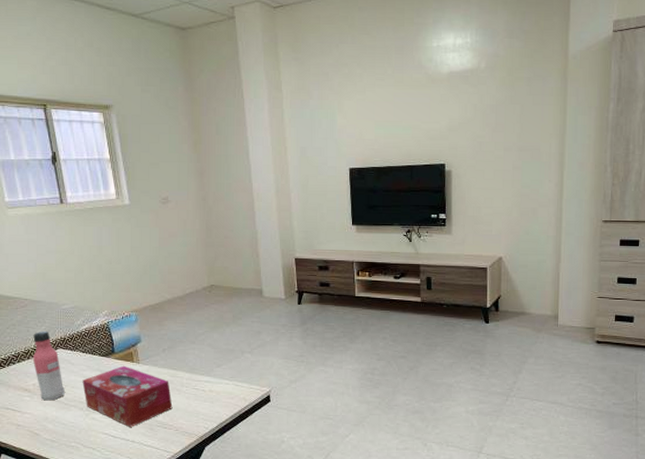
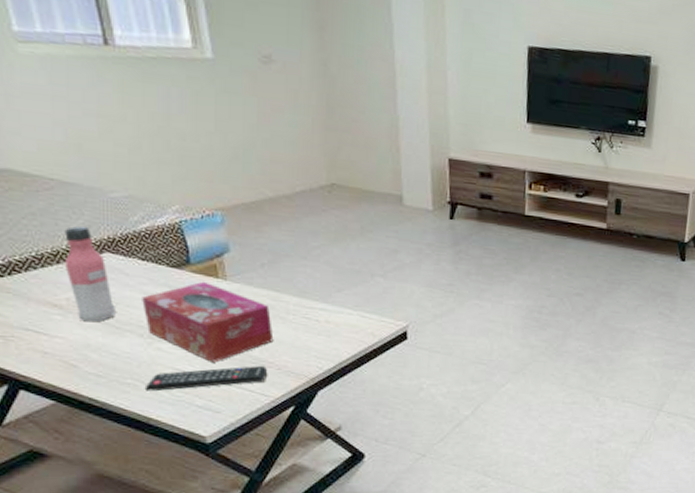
remote control: none [83,429,169,452] -> present [144,366,268,392]

